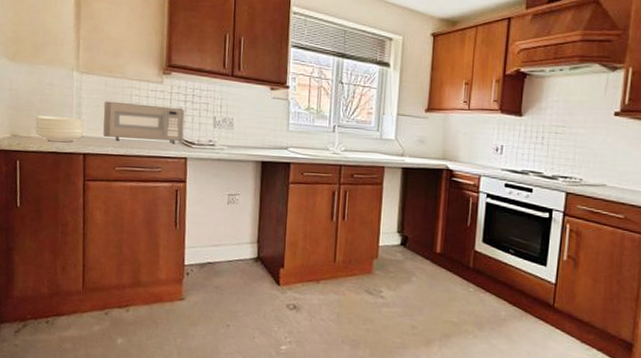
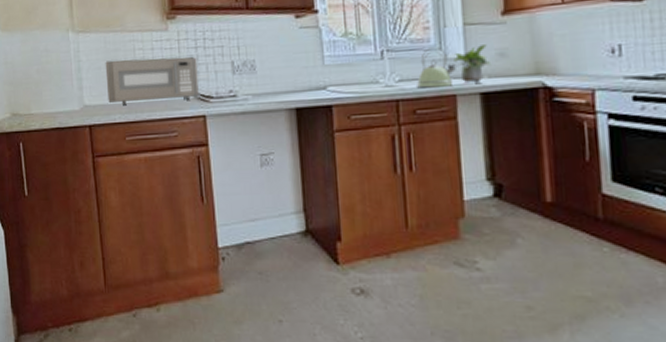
bowl: present [35,115,84,143] -> none [34,85,88,117]
kettle: none [357,128,389,160] -> present [417,47,458,88]
potted plant: none [386,132,413,160] -> present [453,44,492,84]

